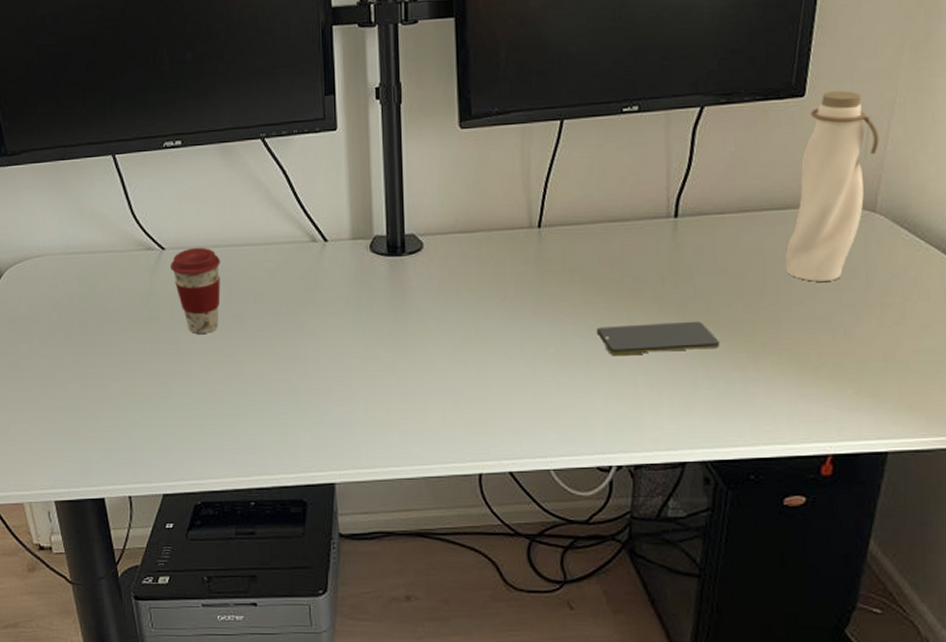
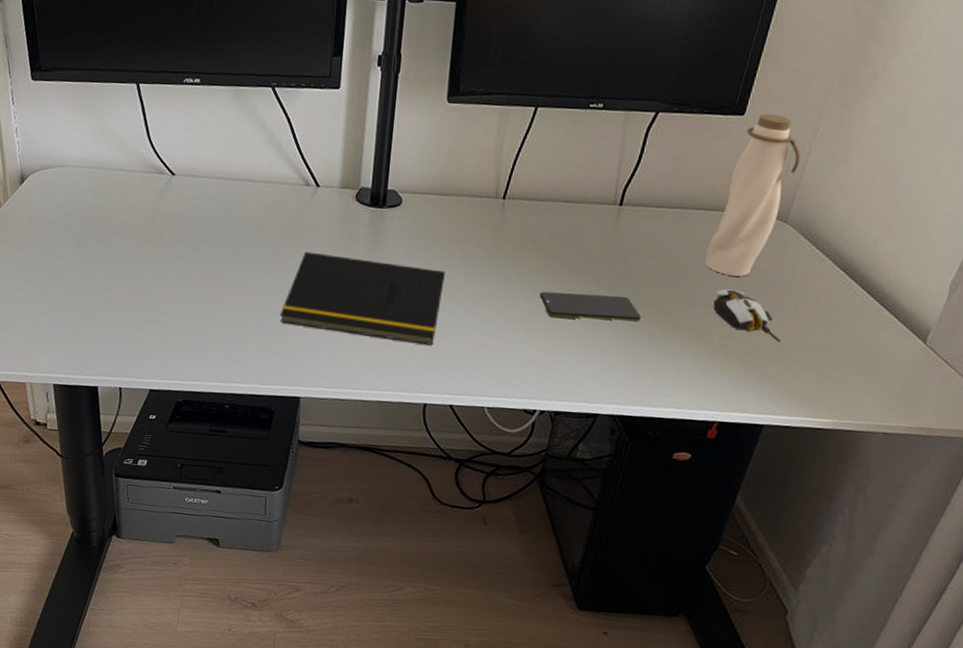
coffee cup: present [169,247,221,334] -> none [177,176,224,254]
notepad: none [301,315,484,405] -> present [280,251,445,345]
computer mouse: none [803,297,892,353] -> present [713,289,781,343]

